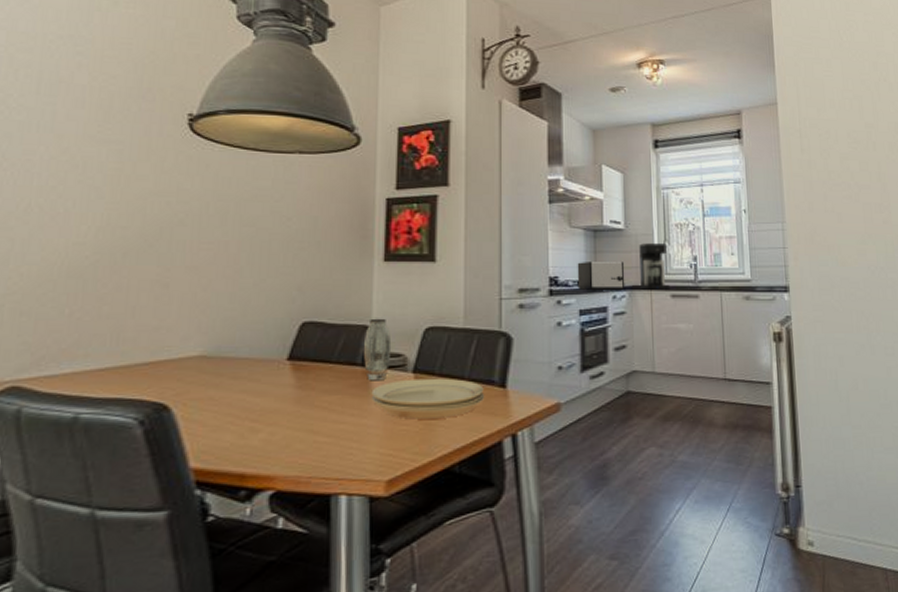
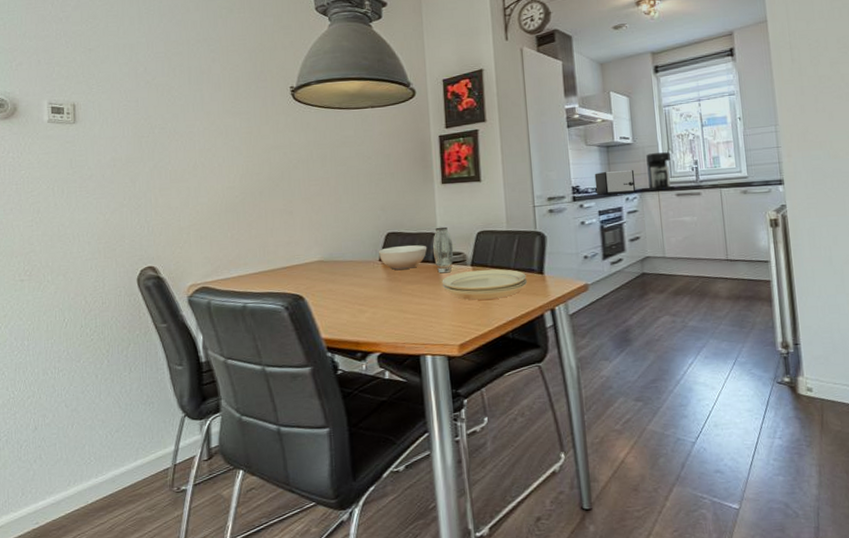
bowl: none [286,341,356,373] -> present [378,245,428,270]

